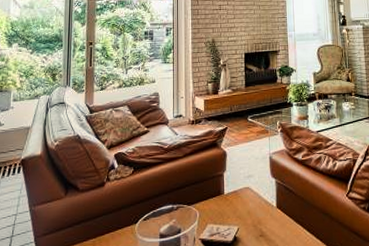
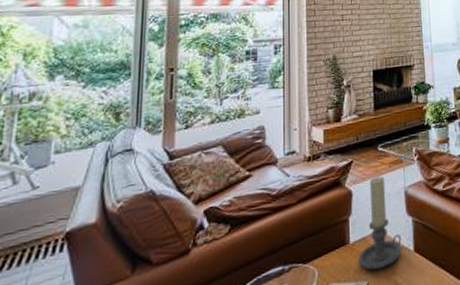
candle holder: none [230,142,267,218] -> present [358,176,402,270]

